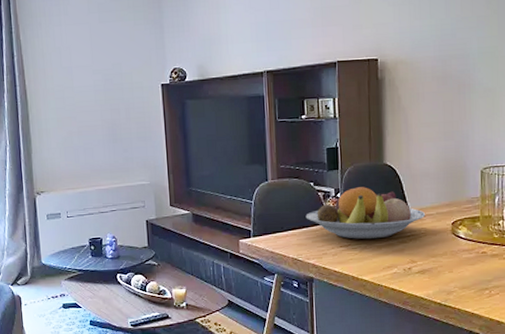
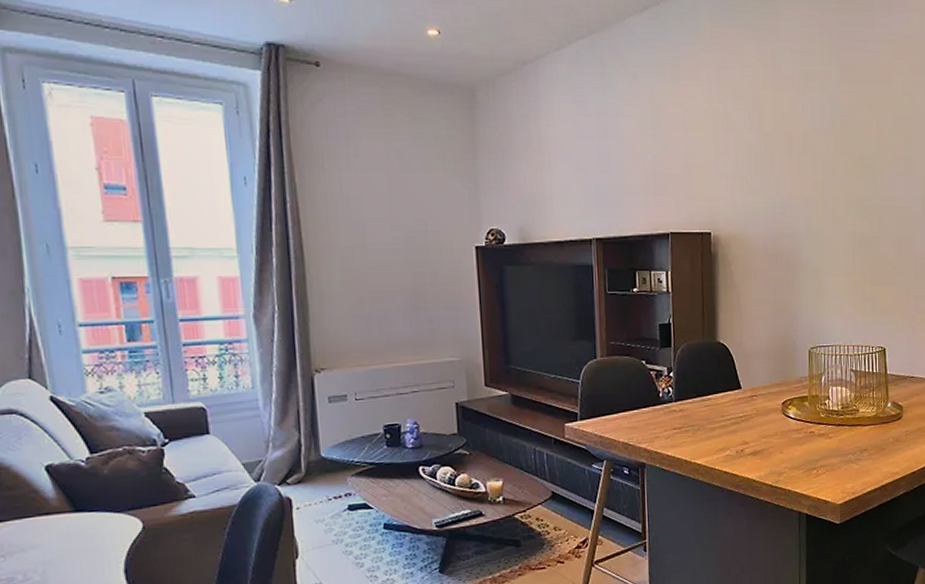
fruit bowl: present [305,187,426,240] -> none [637,365,758,421]

